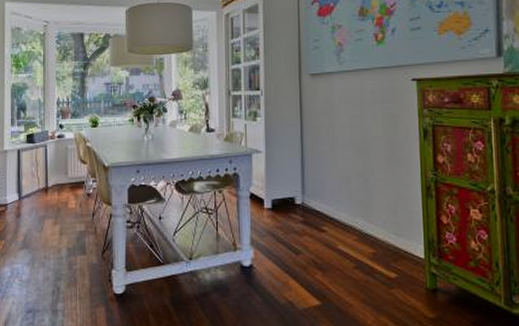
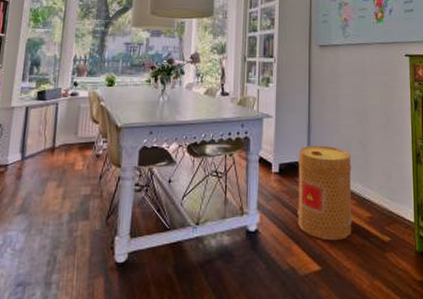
basket: none [292,180,354,277] -> present [298,145,352,241]

